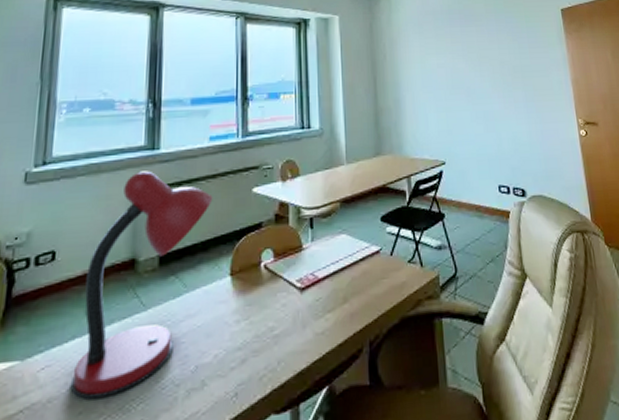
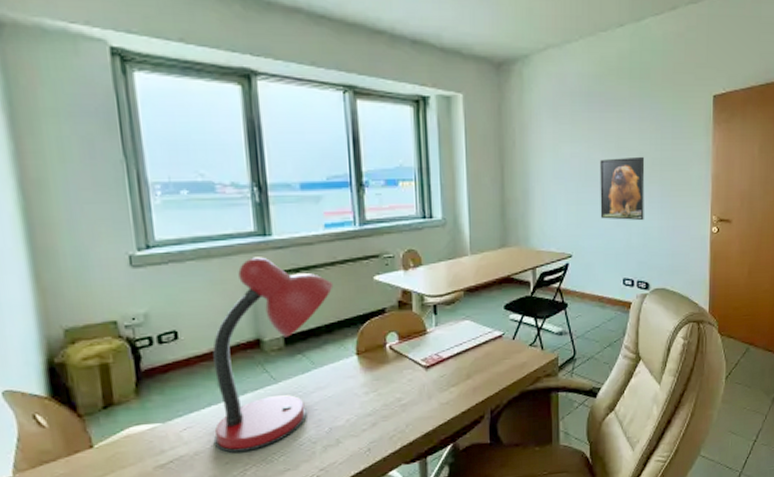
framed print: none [465,64,512,126] -> present [600,156,645,221]

